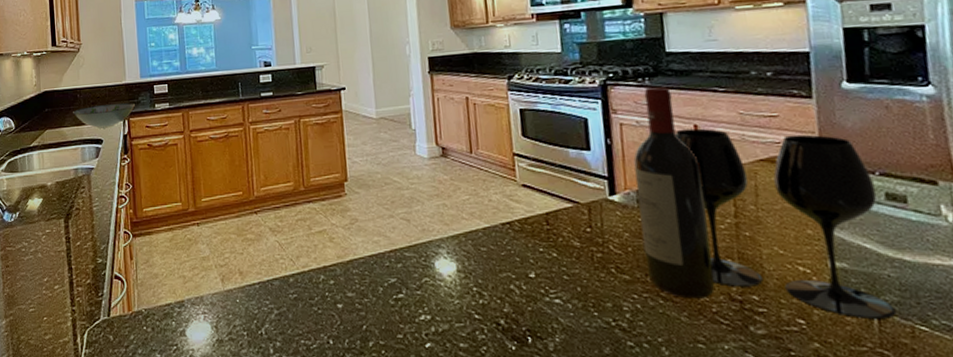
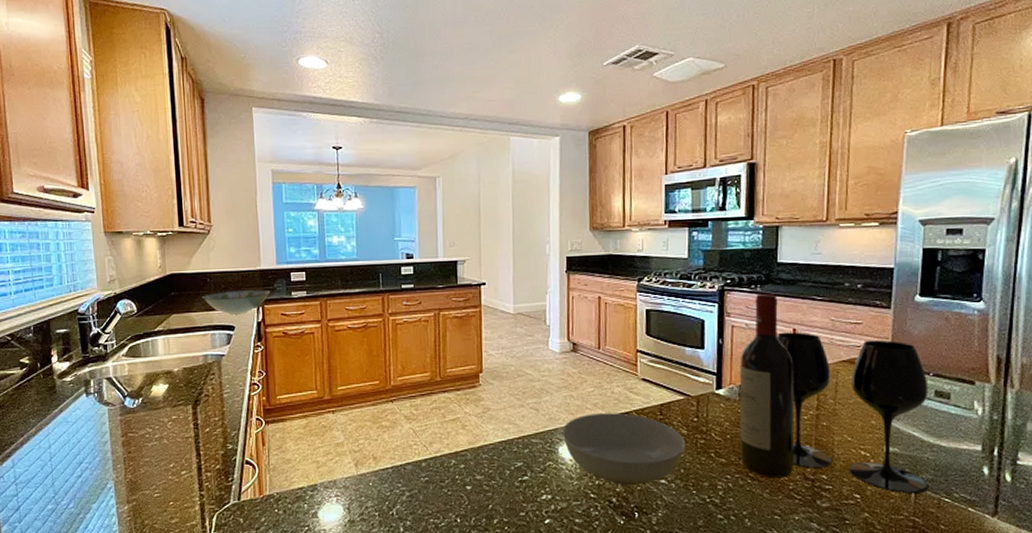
bowl: none [436,223,580,305] -> present [561,413,686,485]

